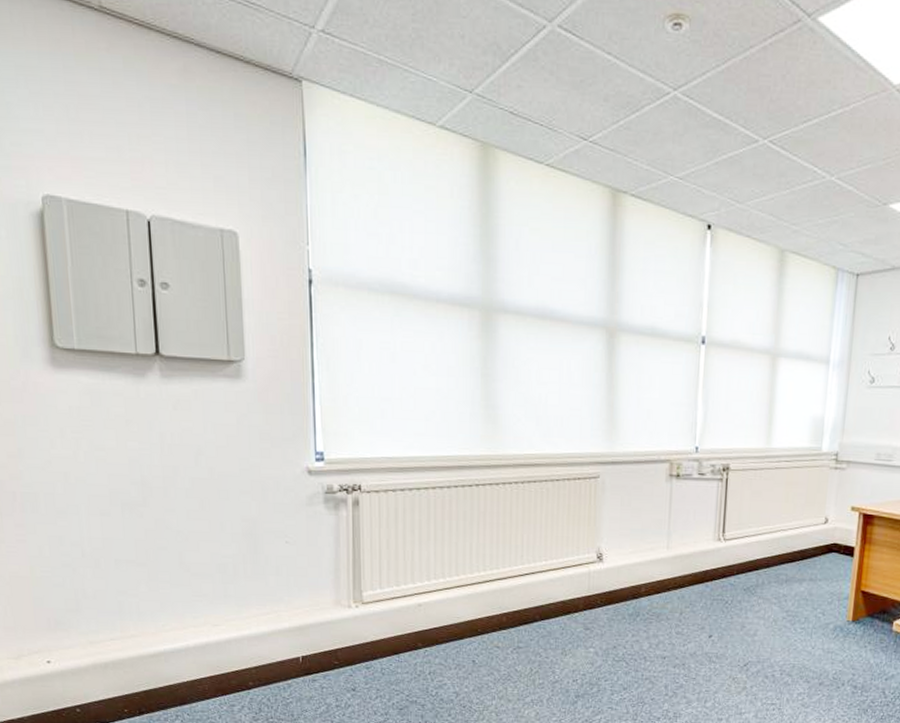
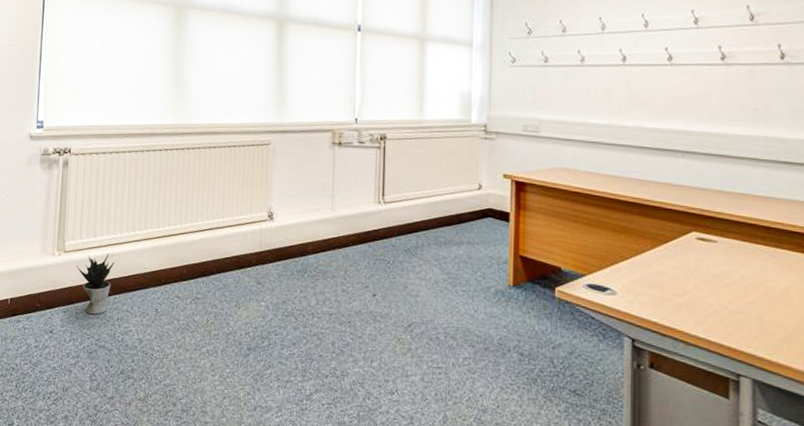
potted plant: none [378,602,423,670] -> present [76,252,115,315]

